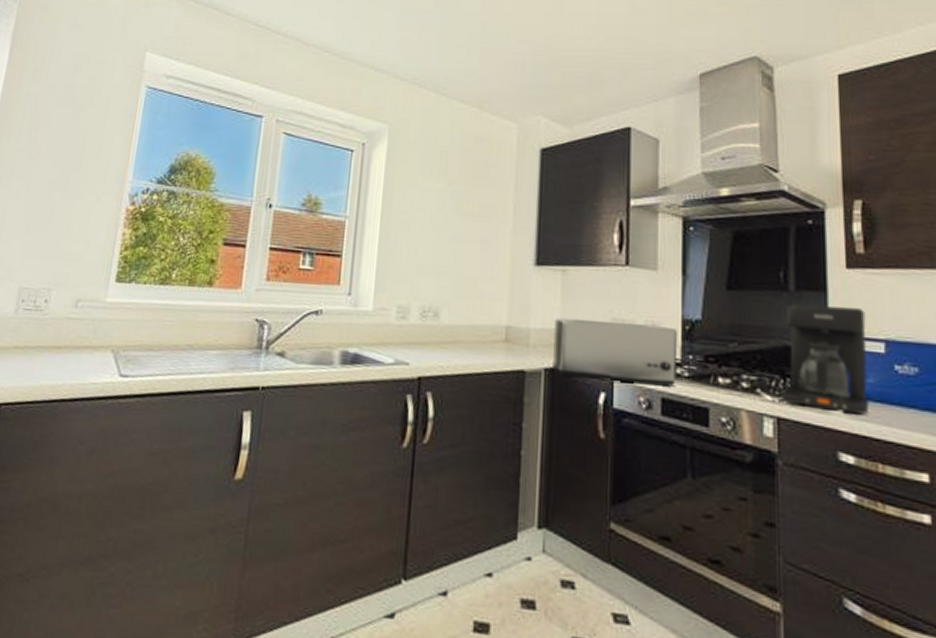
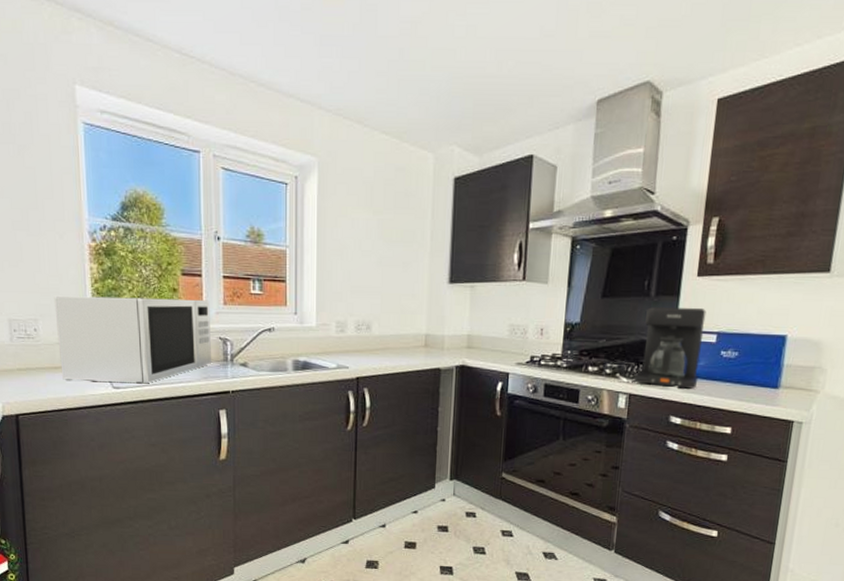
microwave: none [62,262,251,372] -> present [54,295,212,384]
toaster: present [553,317,678,387] -> none [462,325,561,375]

